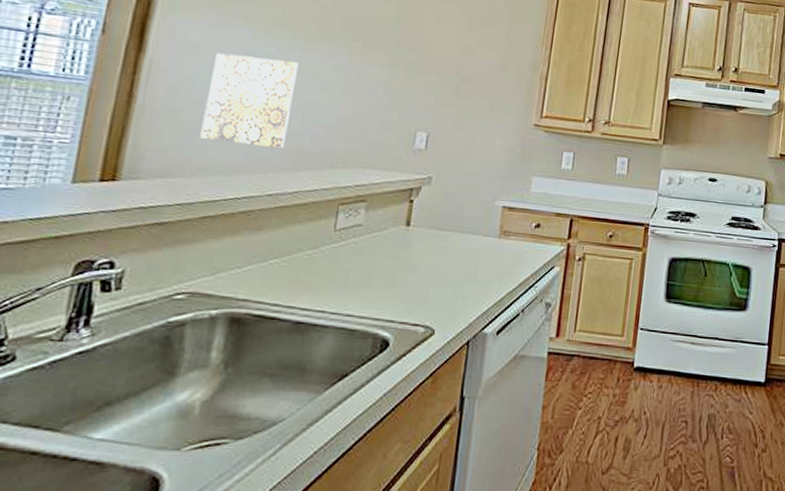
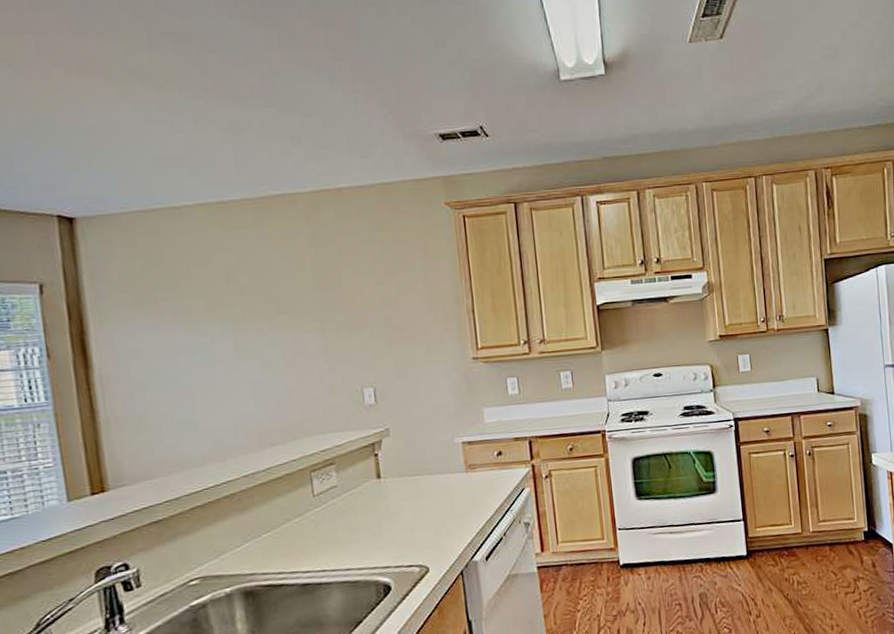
wall art: present [199,52,298,148] -> none [157,347,246,437]

